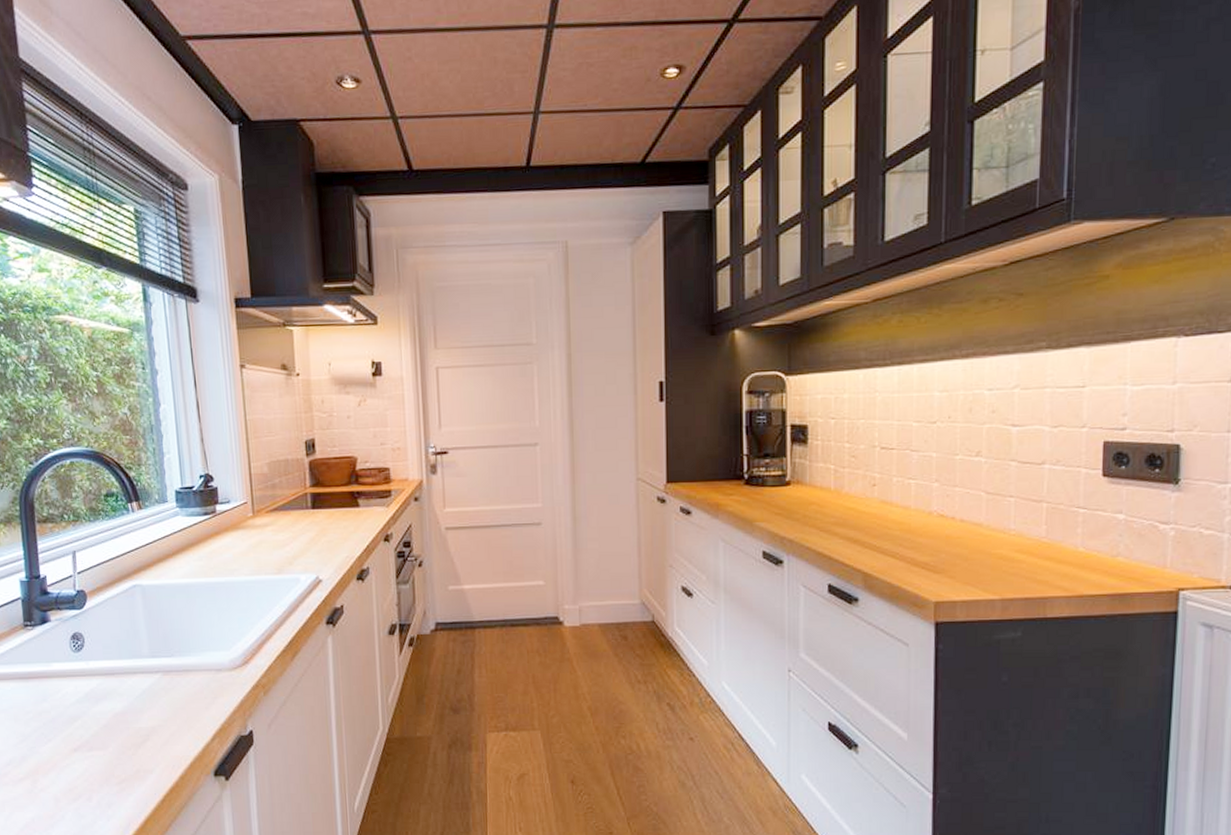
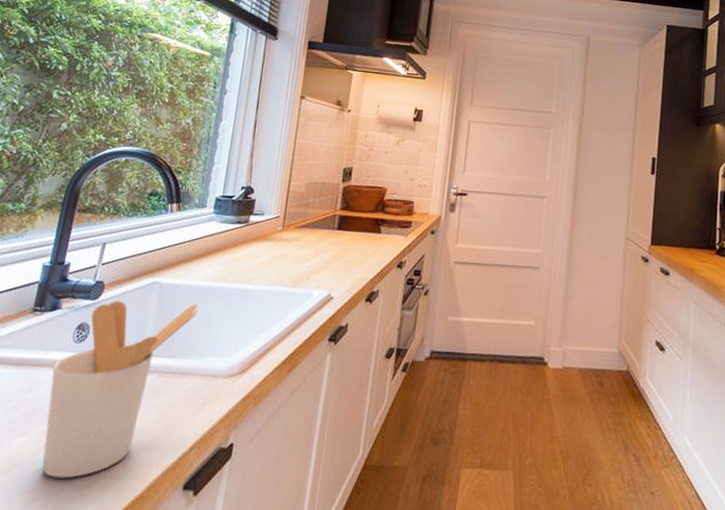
utensil holder: none [59,602,187,776] -> present [42,300,199,479]

